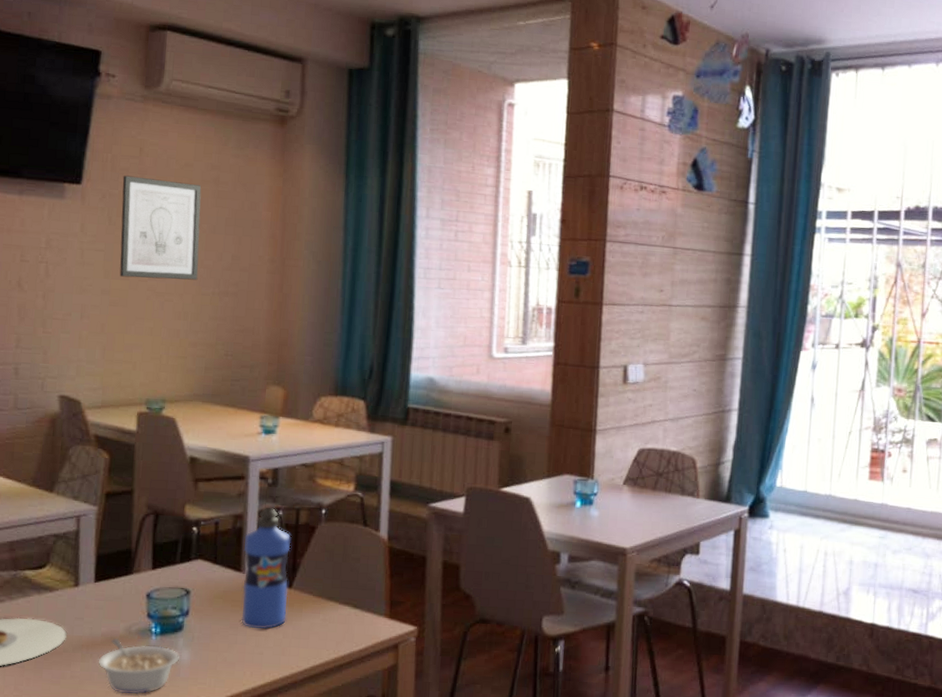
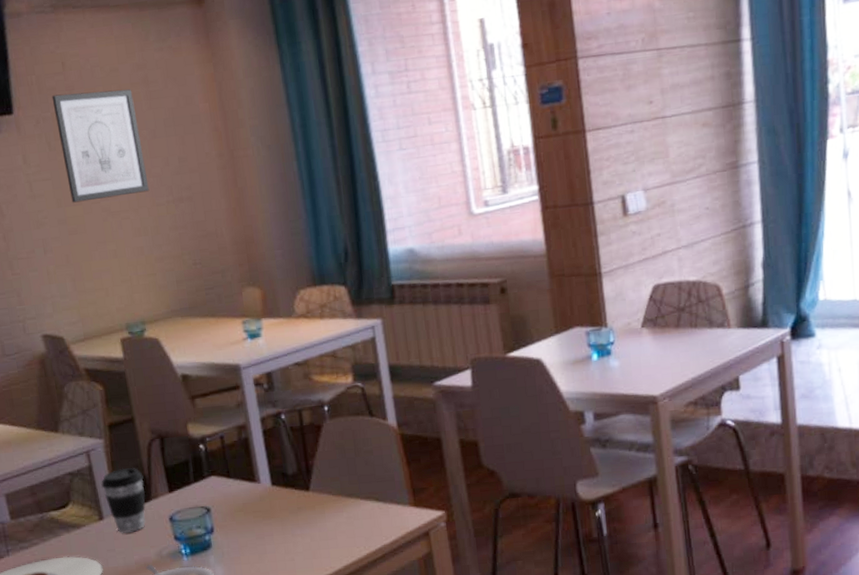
coffee cup: none [85,538,130,604] -> present [101,467,146,534]
water bottle: present [241,508,291,630] -> none [252,413,311,537]

